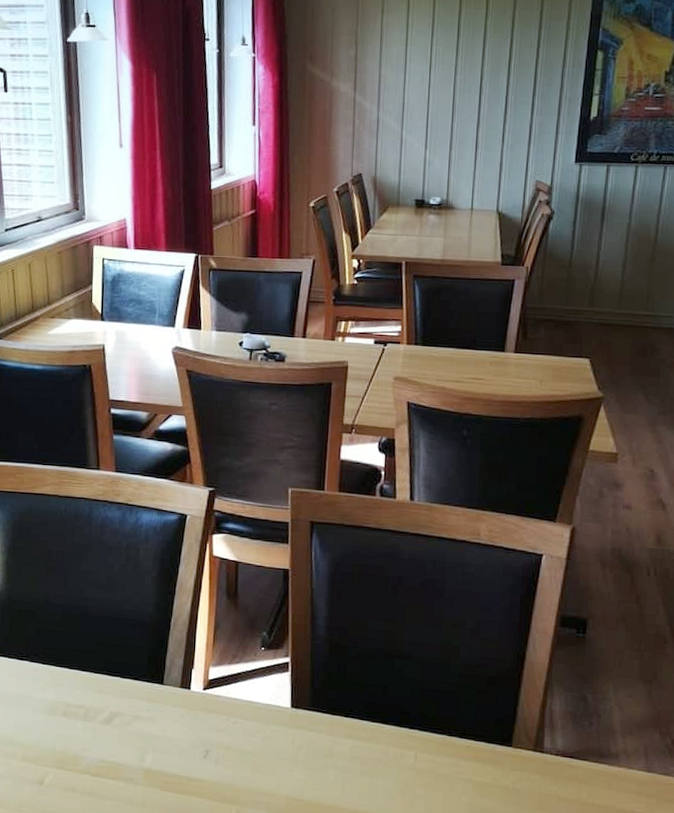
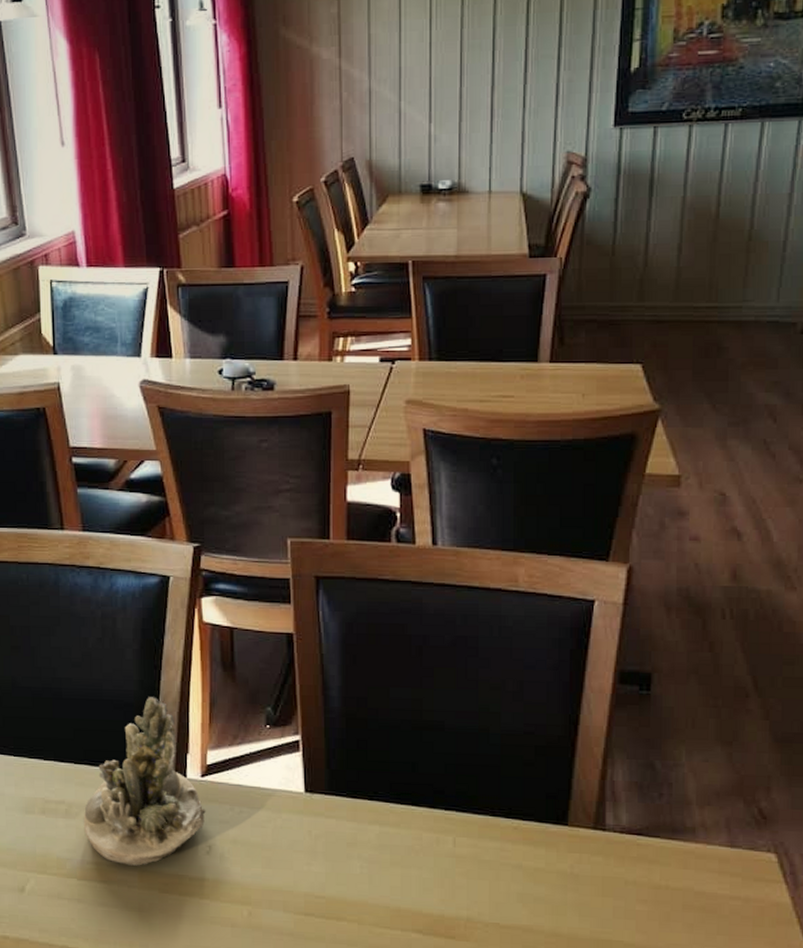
succulent planter: none [98,618,205,766] -> present [83,697,206,866]

